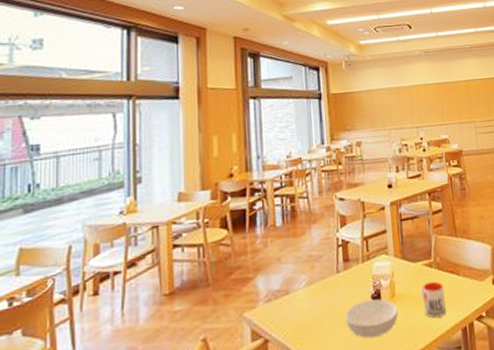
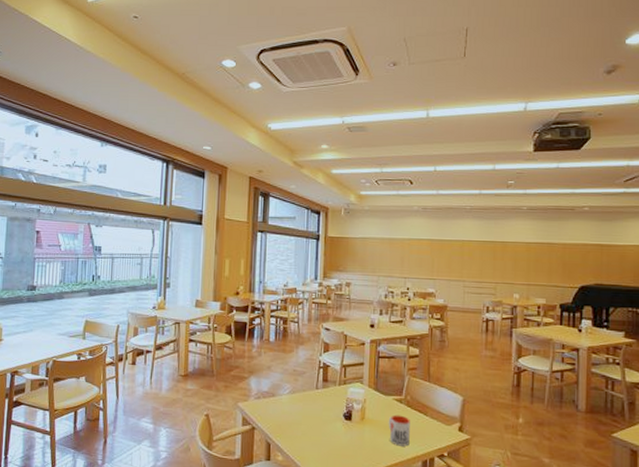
serving bowl: present [344,299,399,338] -> none [318,416,366,448]

